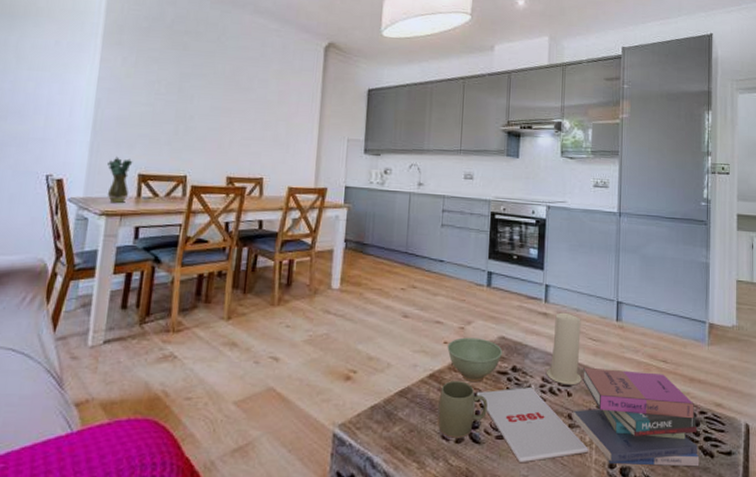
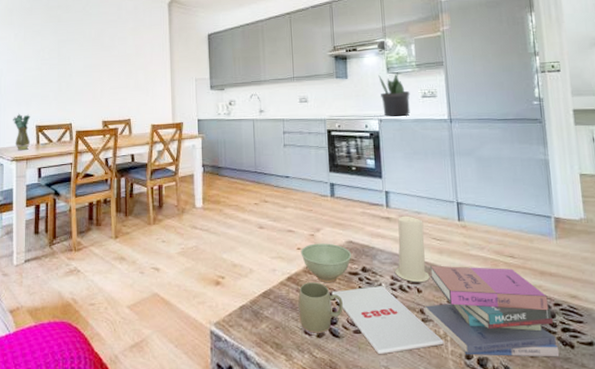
planter: none [551,158,582,206] -> present [378,73,410,117]

